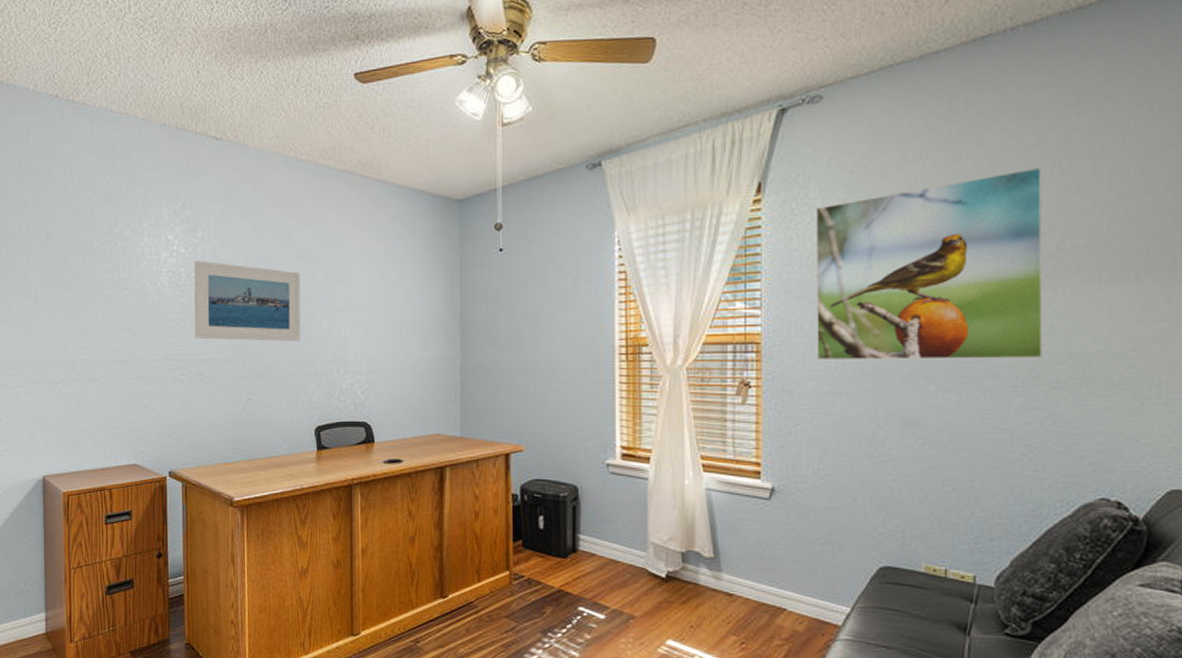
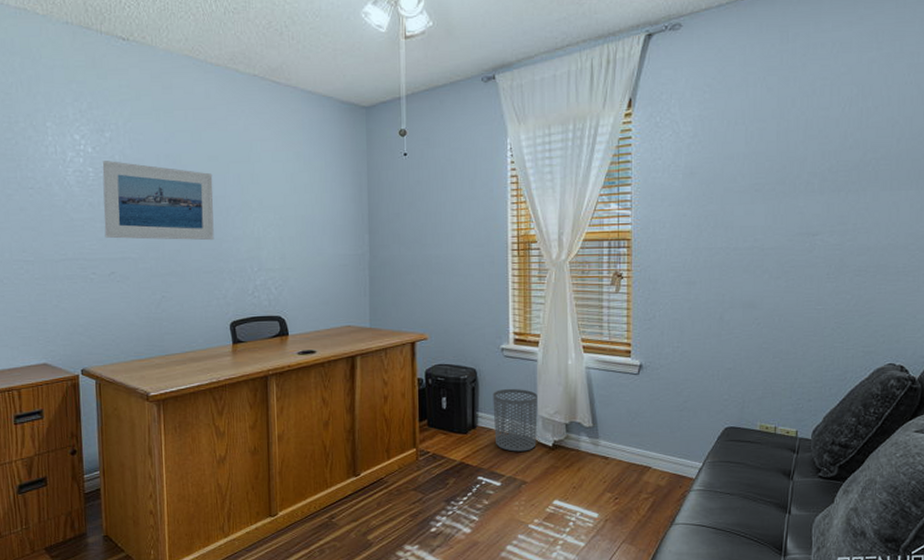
waste bin: none [596,510,648,582] -> present [493,389,538,452]
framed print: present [815,167,1044,361] -> none [675,92,851,255]

